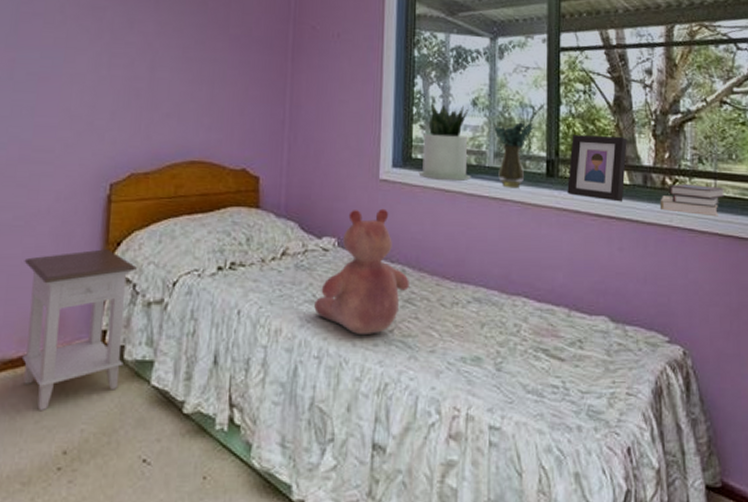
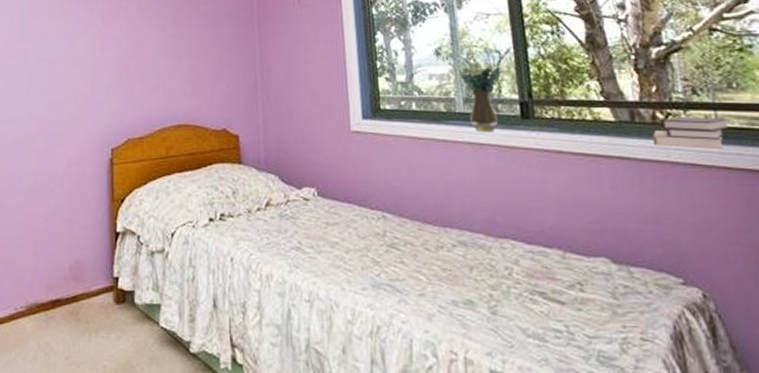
nightstand: present [21,249,137,412] -> none [47,206,139,349]
teddy bear: present [314,208,409,336] -> none [301,158,391,280]
planter: present [418,102,471,182] -> none [388,55,443,129]
picture frame: present [567,135,627,202] -> none [544,74,610,140]

